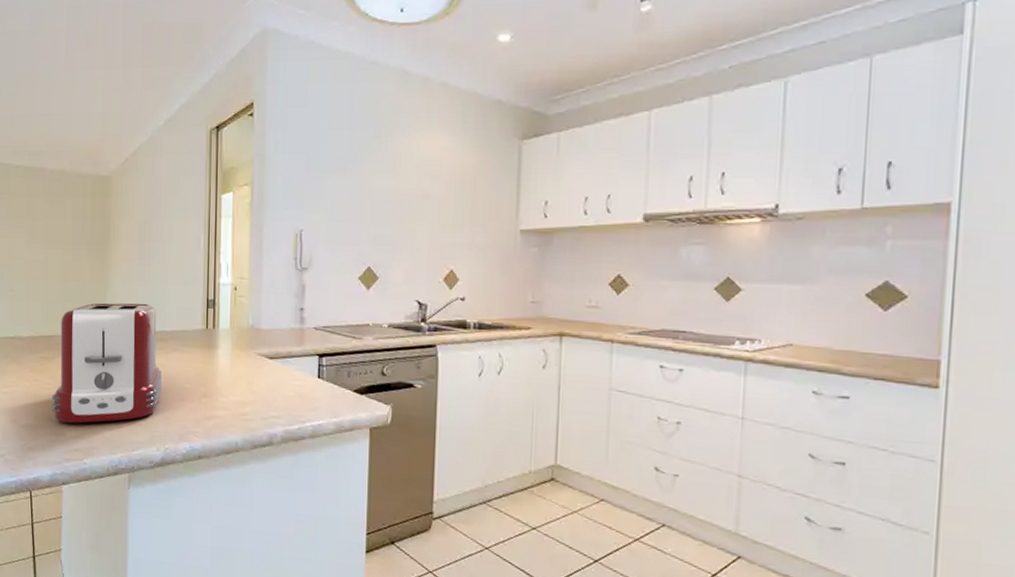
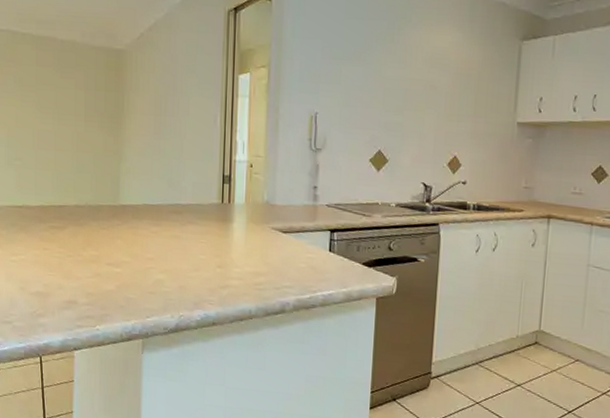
toaster: present [52,303,162,423] -> none [63,175,177,292]

